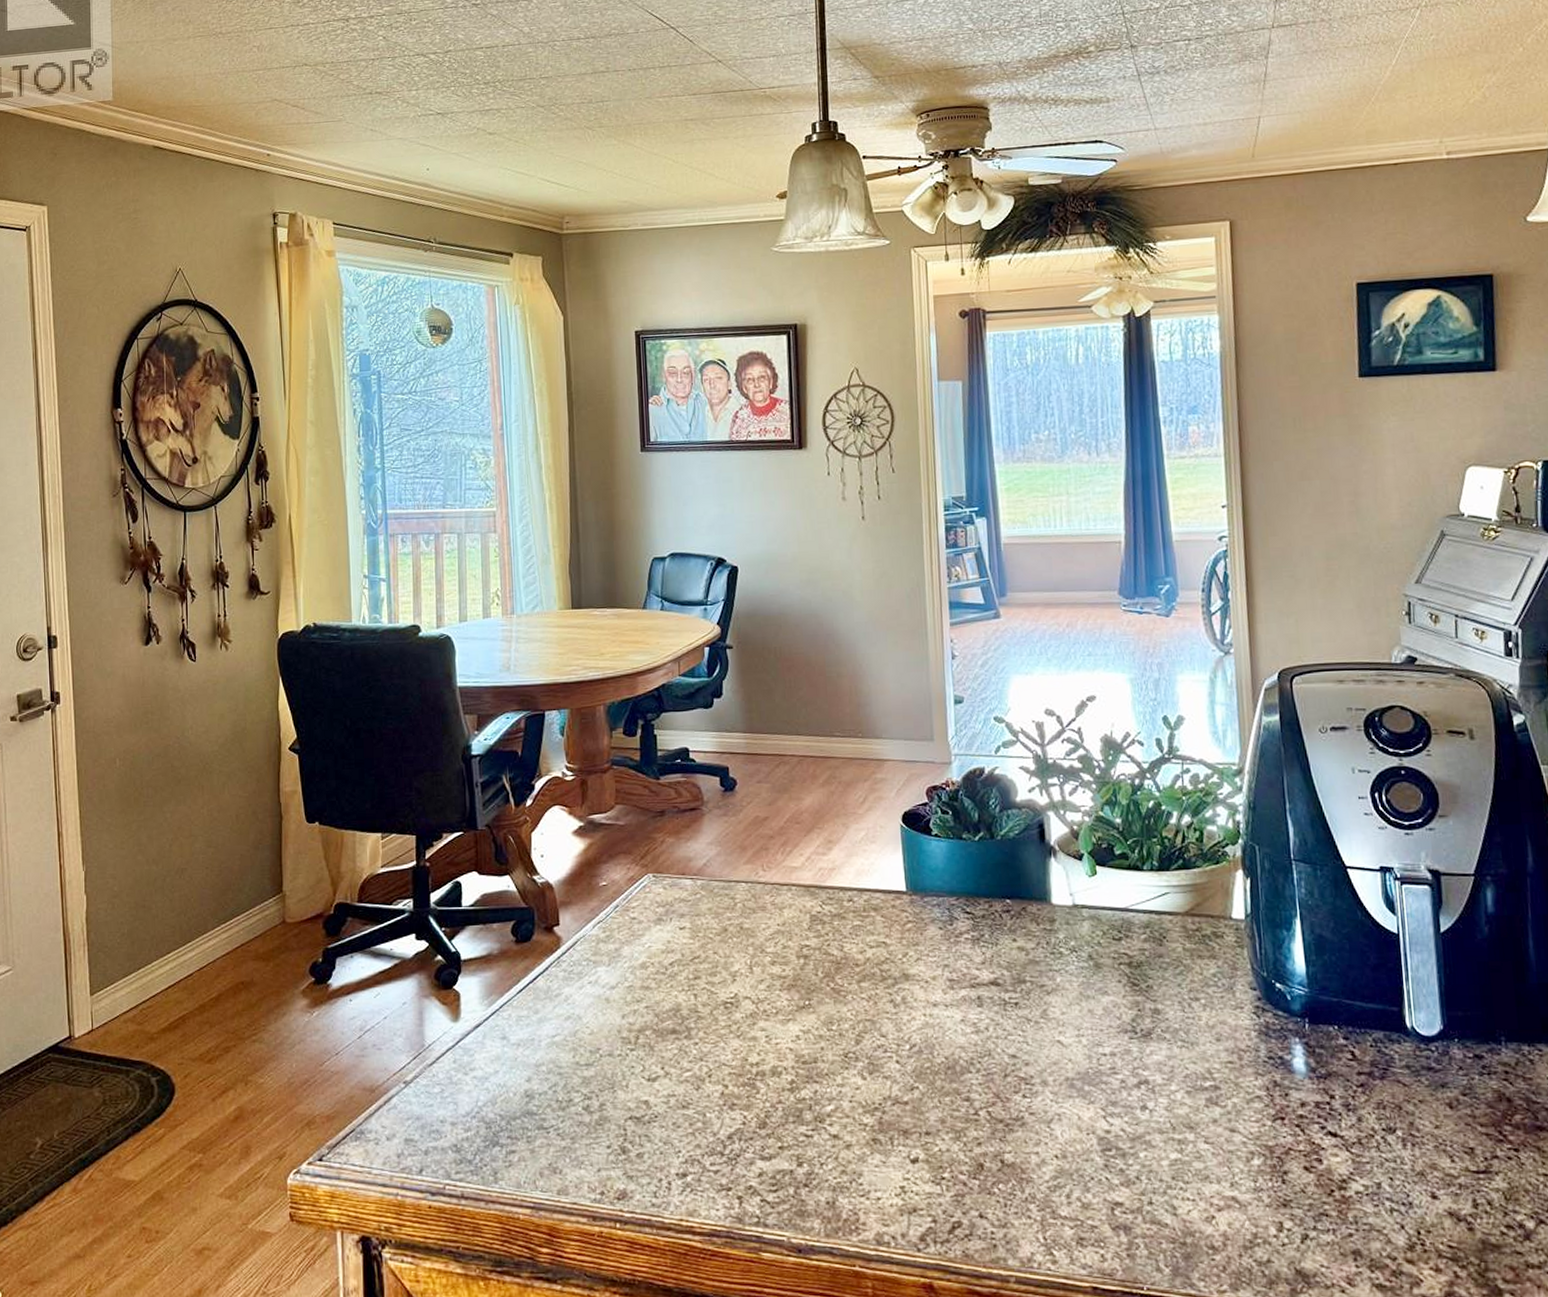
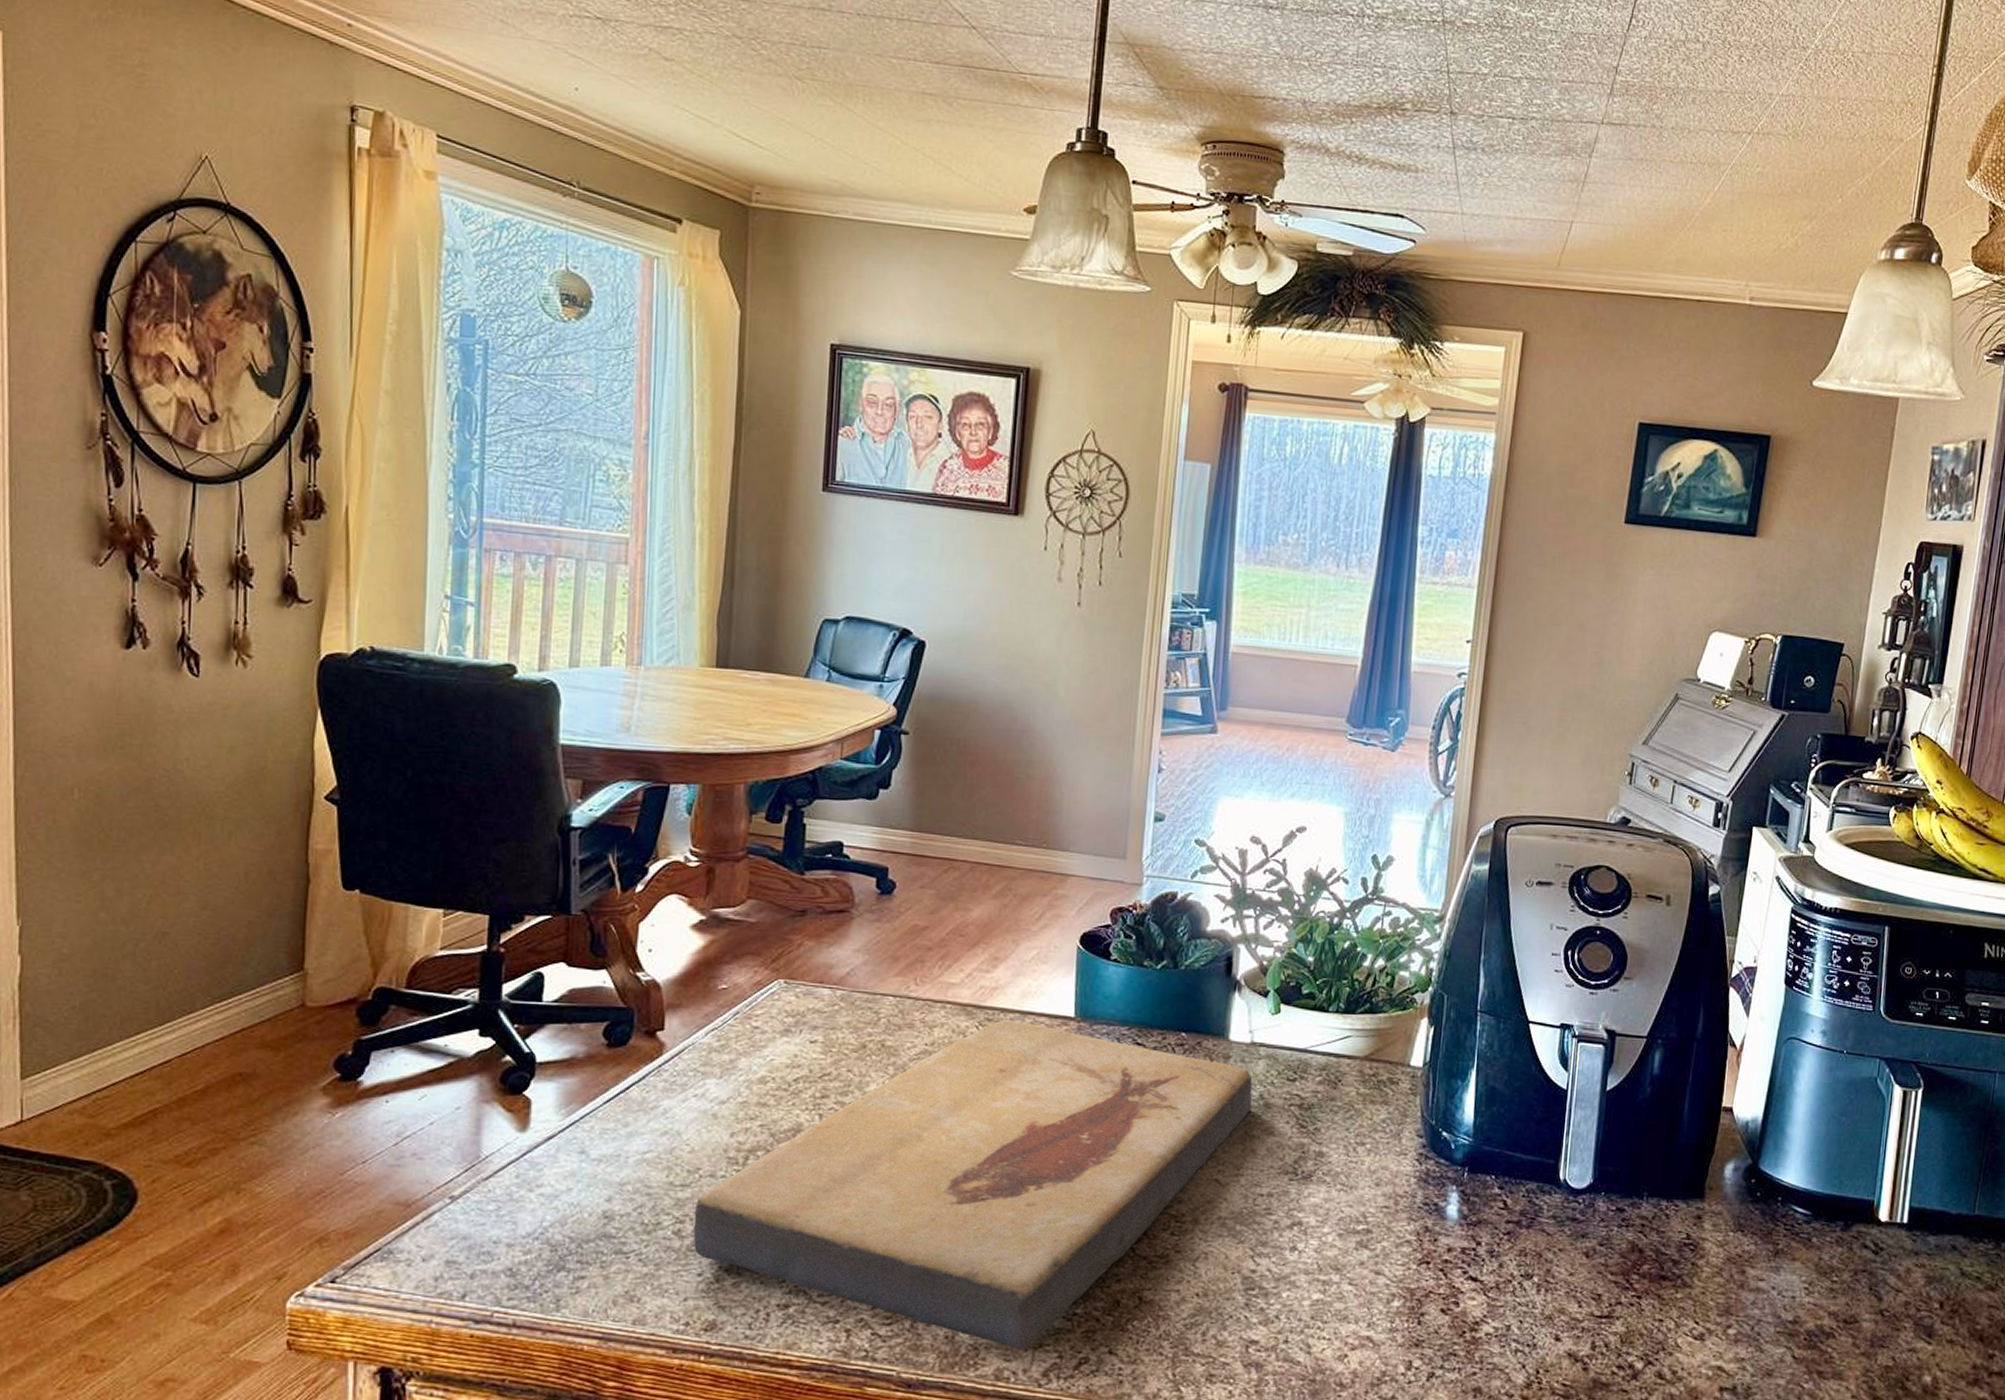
fish fossil: none [599,897,1083,1215] -> present [693,1020,1253,1350]

